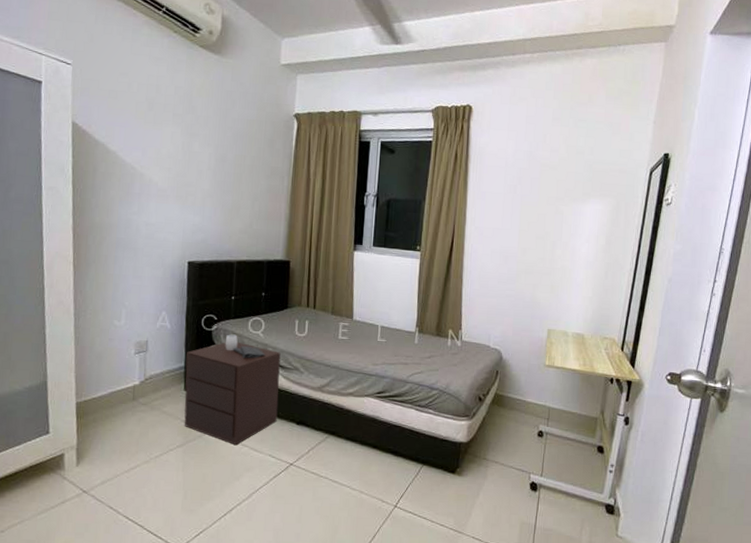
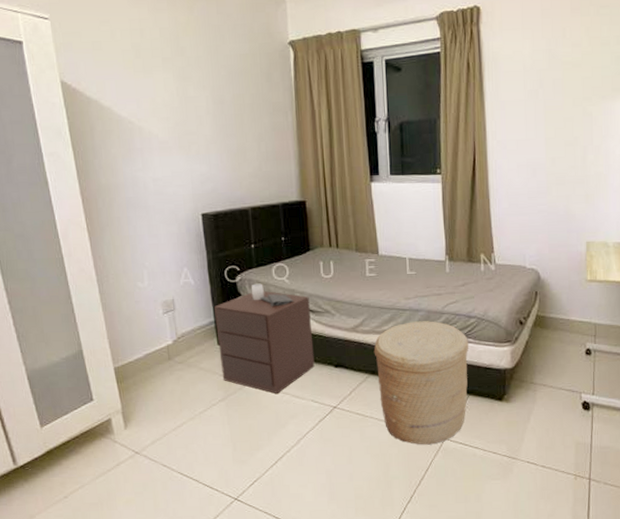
woven basket: none [336,387,429,511] -> present [373,321,469,445]

